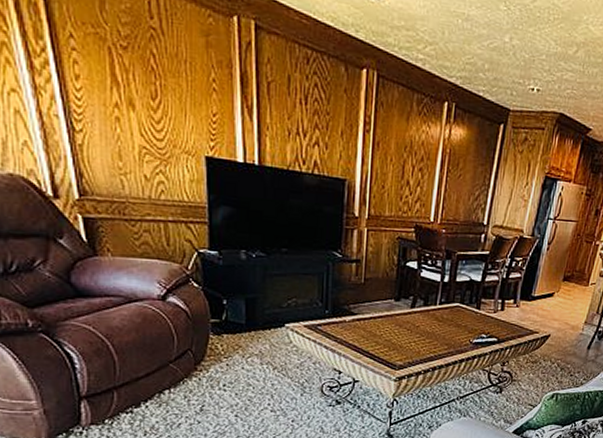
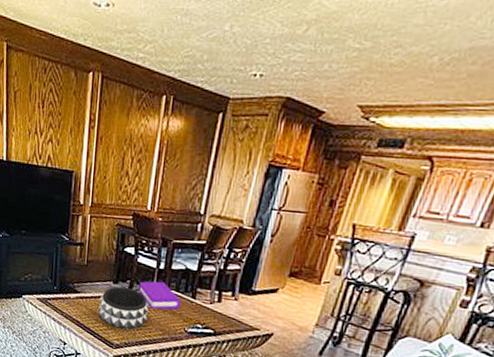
decorative bowl: none [377,303,434,348] -> present [97,286,150,330]
book: none [422,294,466,323] -> present [139,281,181,310]

